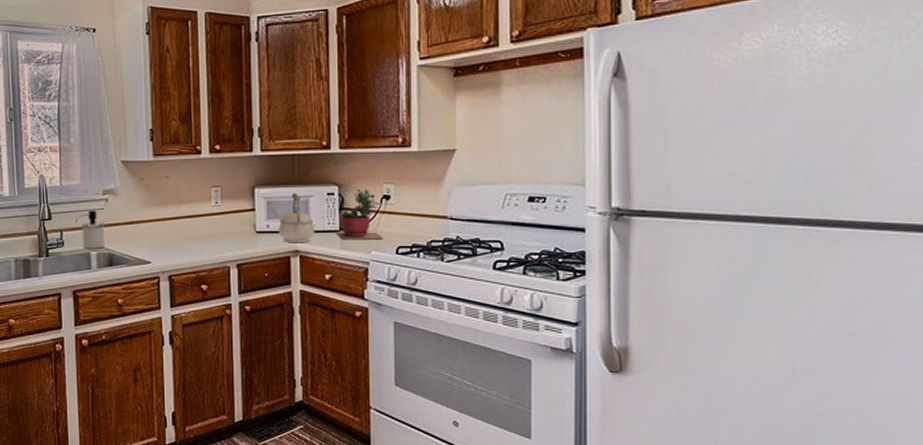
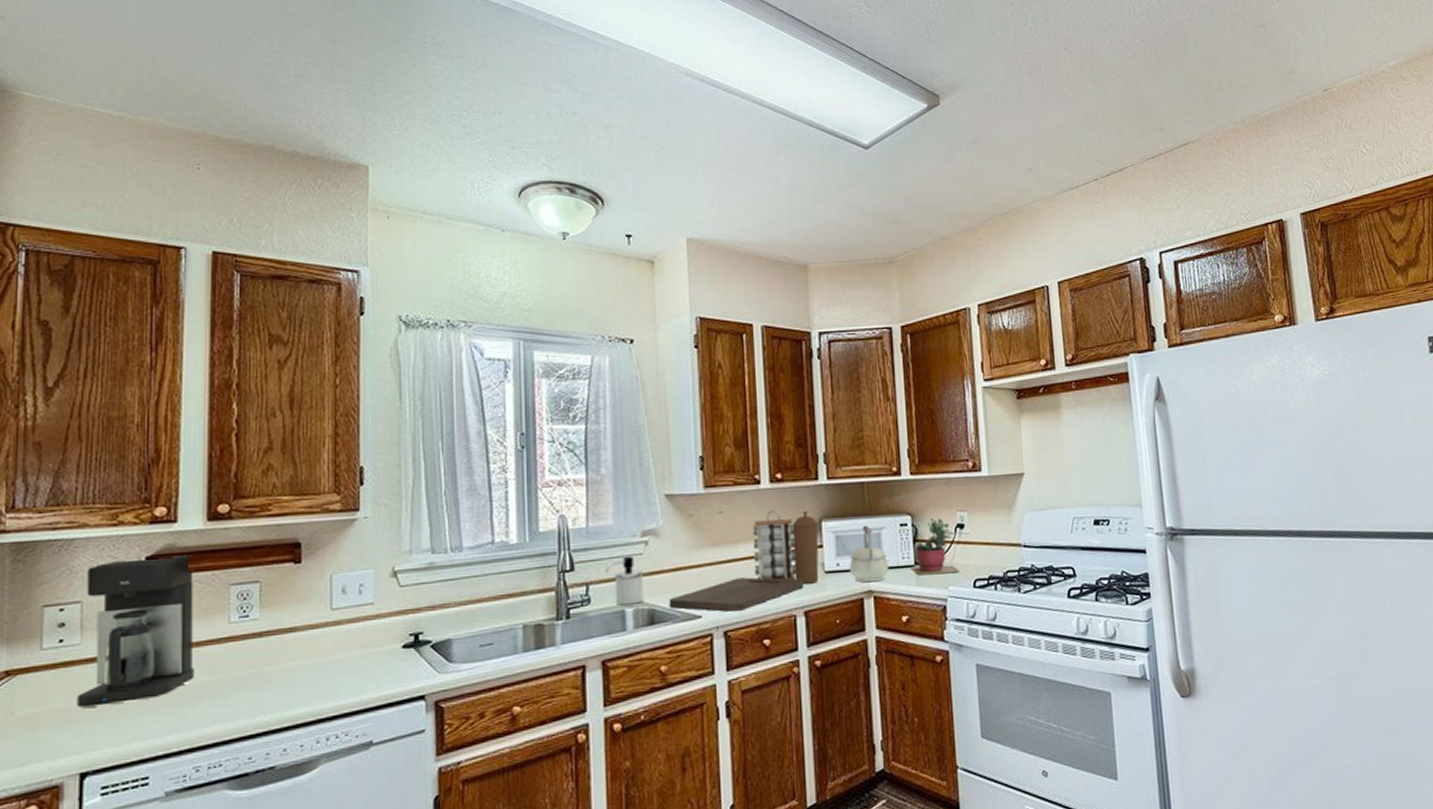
cutting board: none [124,233,236,261] -> present [669,577,803,612]
spice rack: none [194,176,231,237] -> present [752,509,796,581]
canister: none [228,178,252,241] -> present [792,510,819,584]

